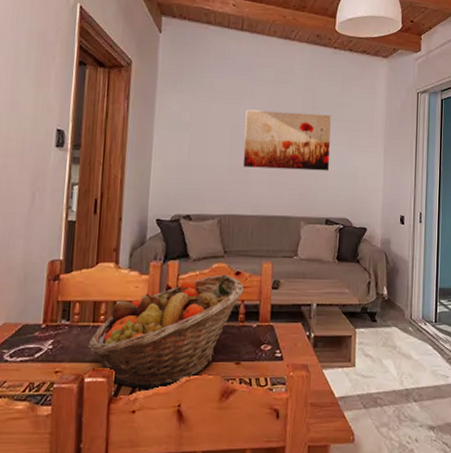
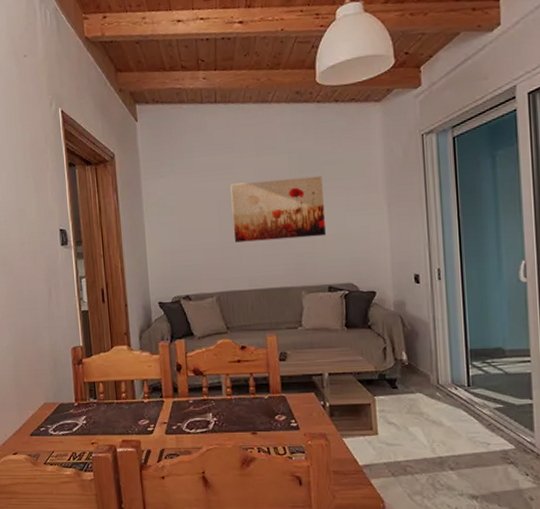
fruit basket: present [88,274,244,390] -> none [115,349,251,459]

